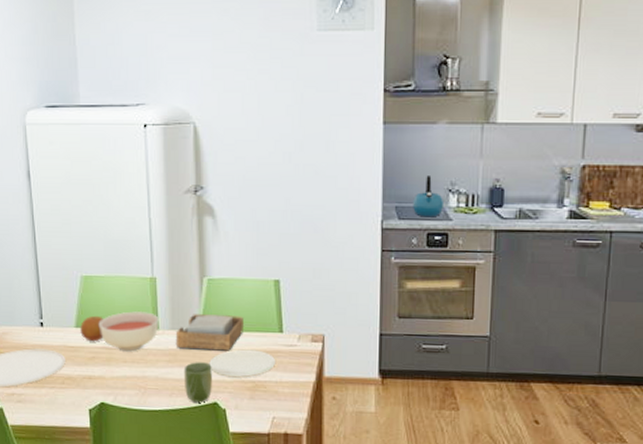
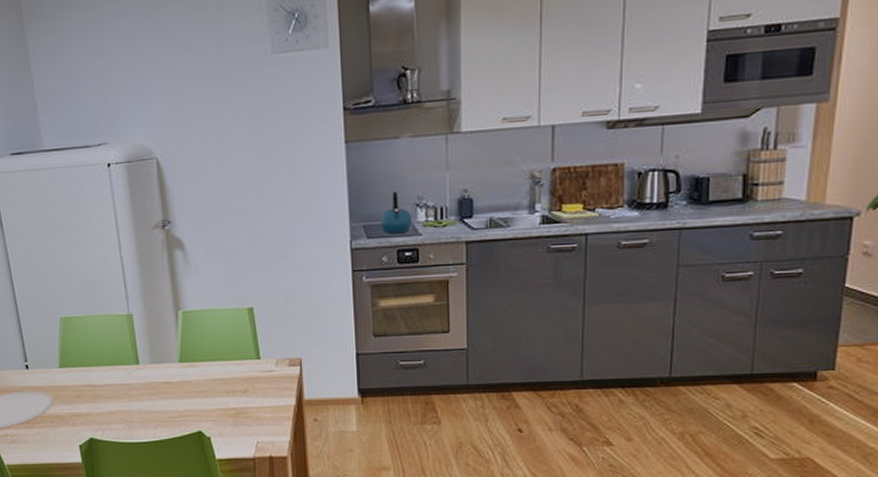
fruit: present [80,315,104,341] -> none [64,355,86,379]
bowl: present [98,311,159,352] -> none [81,348,139,388]
napkin holder: present [175,314,243,351] -> none [155,345,222,381]
cup: present [184,362,213,403] -> none [166,393,196,432]
plate: present [209,349,276,378] -> none [190,377,256,406]

